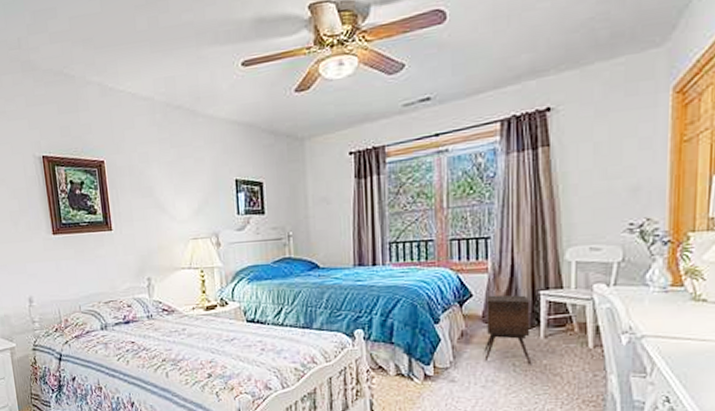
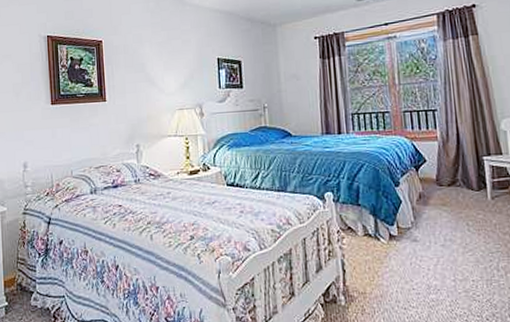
side table: present [484,295,532,365] -> none [438,160,484,225]

